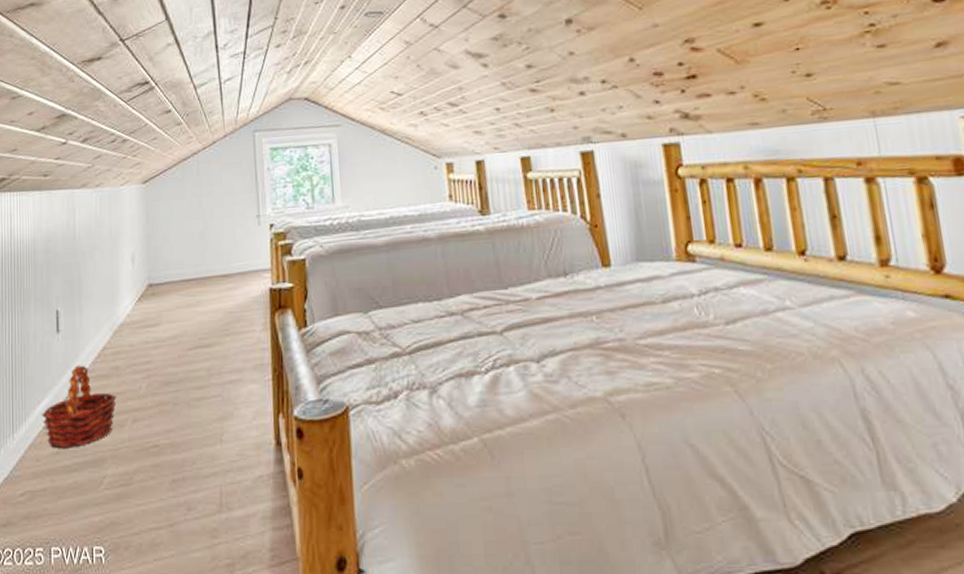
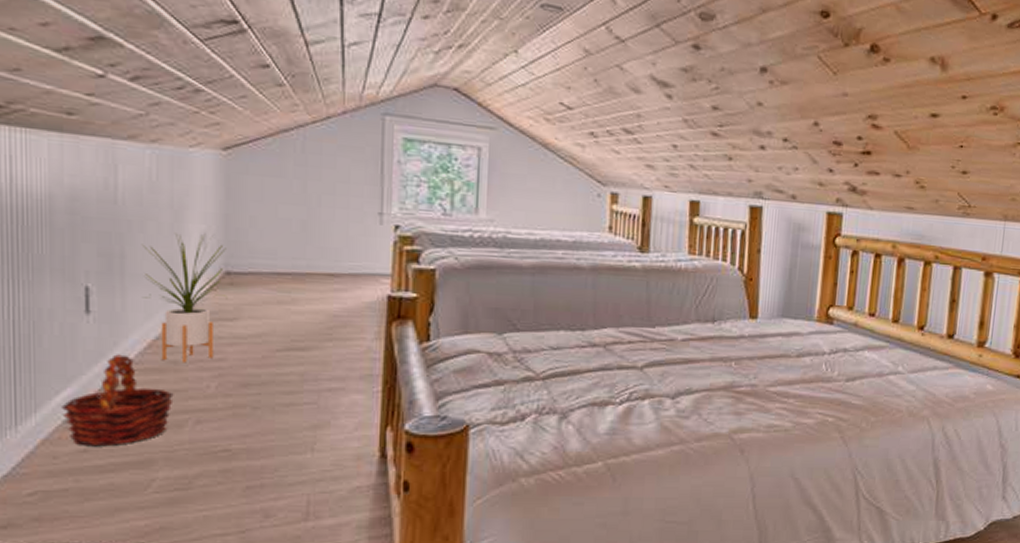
house plant: none [92,255,151,368] -> present [141,233,228,364]

